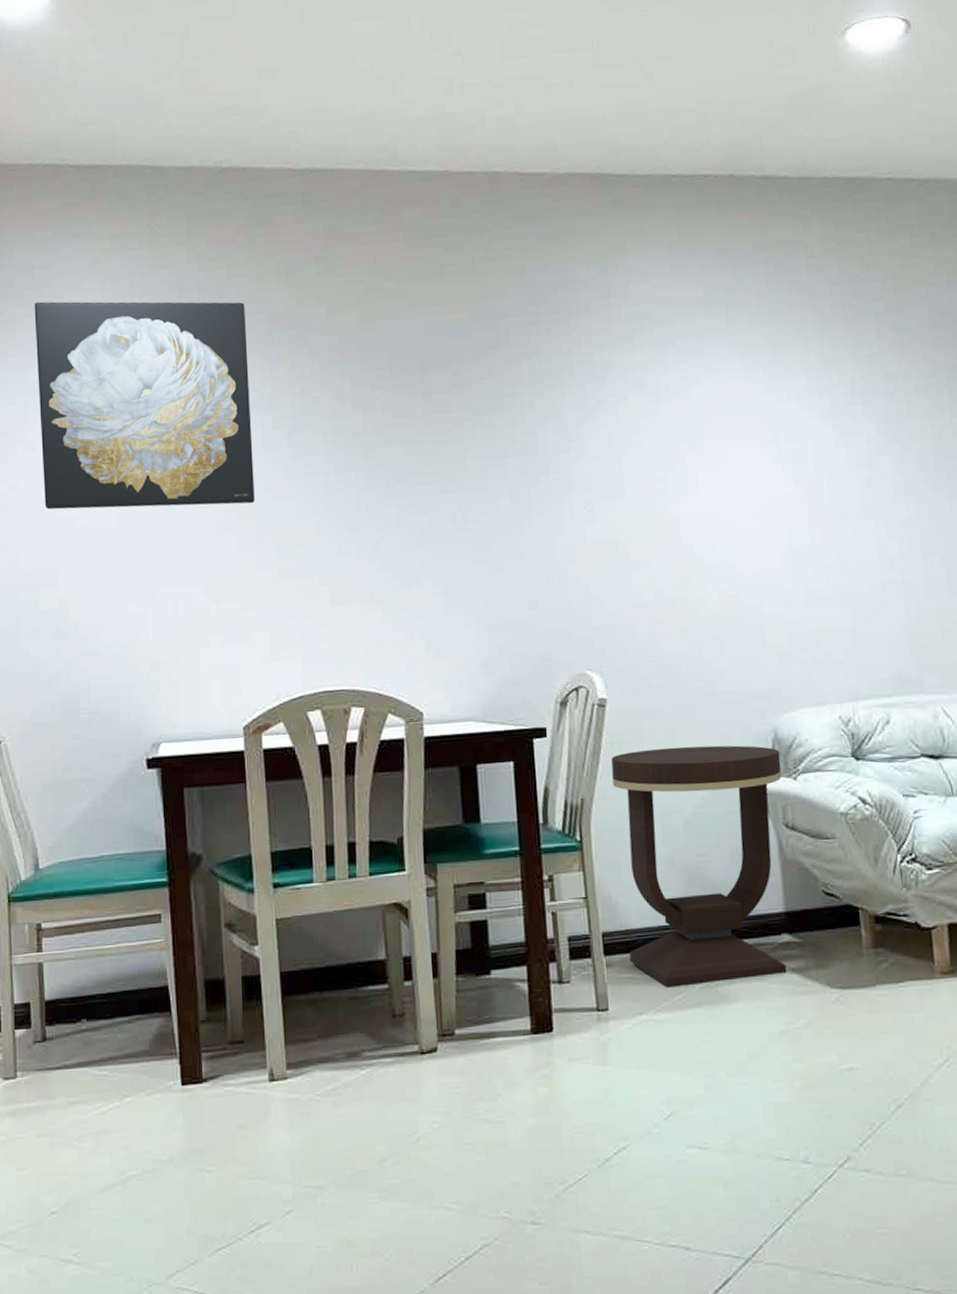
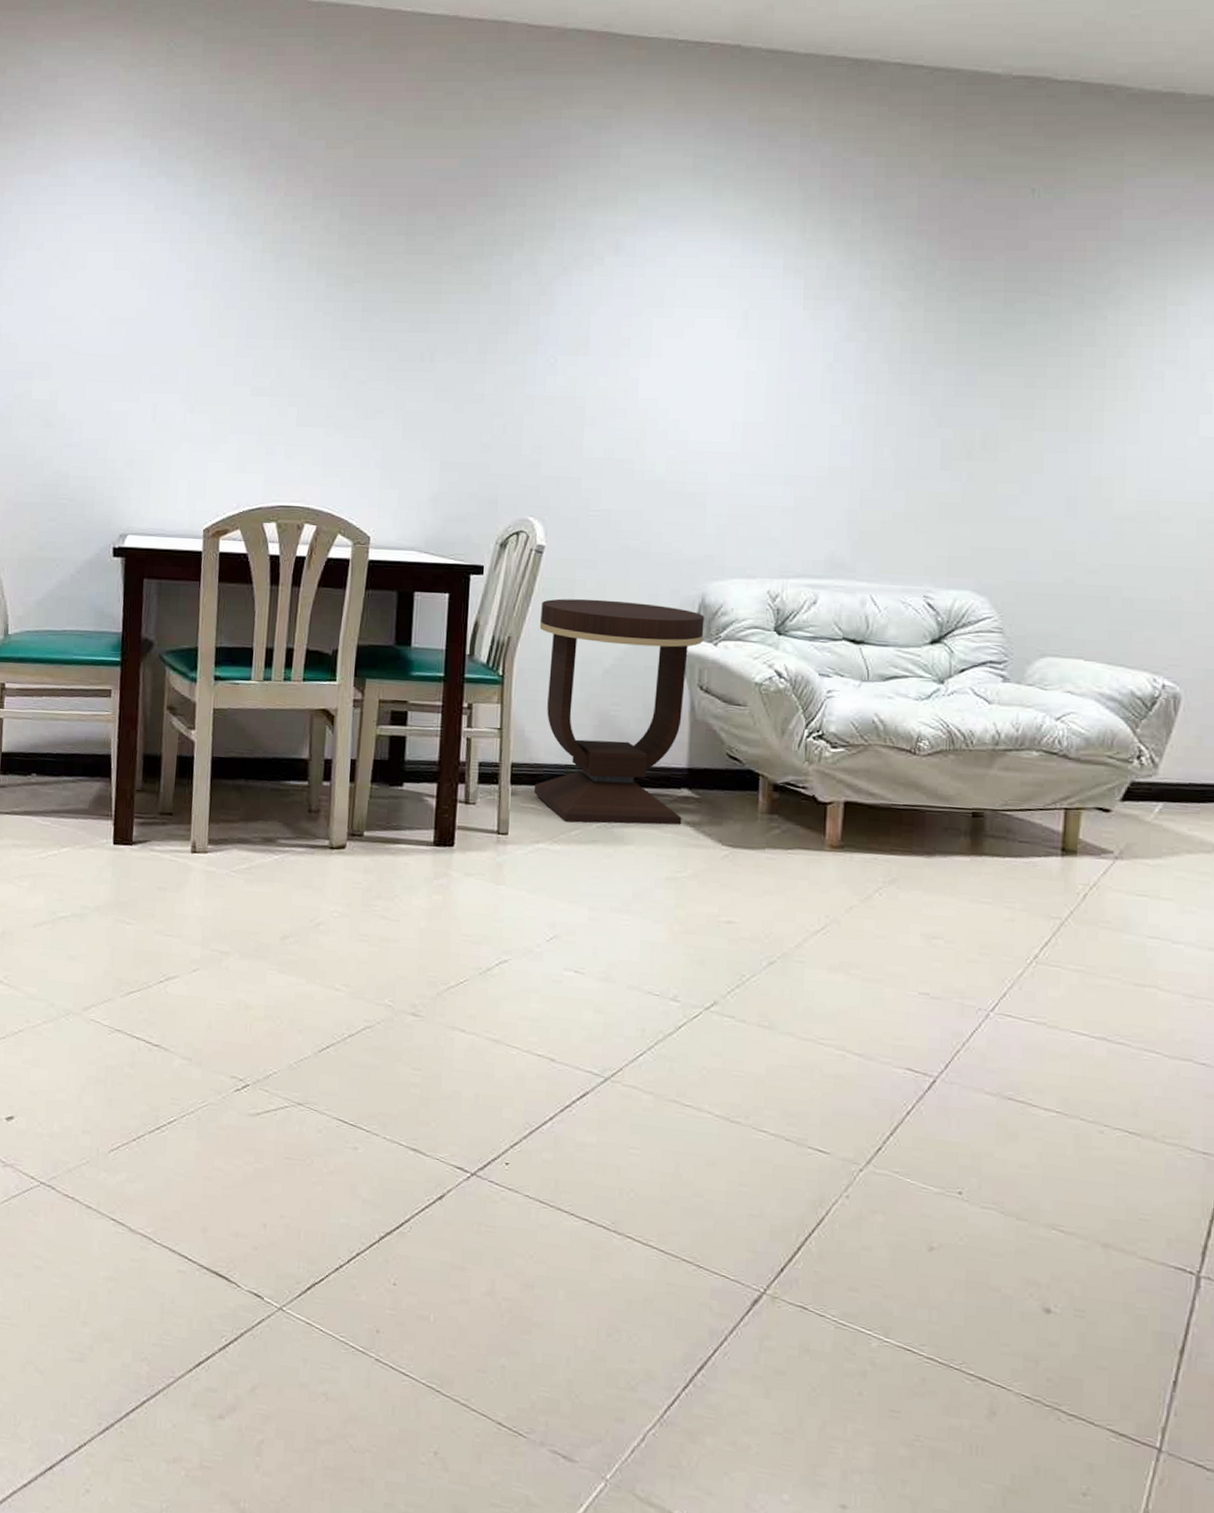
wall art: present [34,301,255,510] -> none [46,108,249,322]

